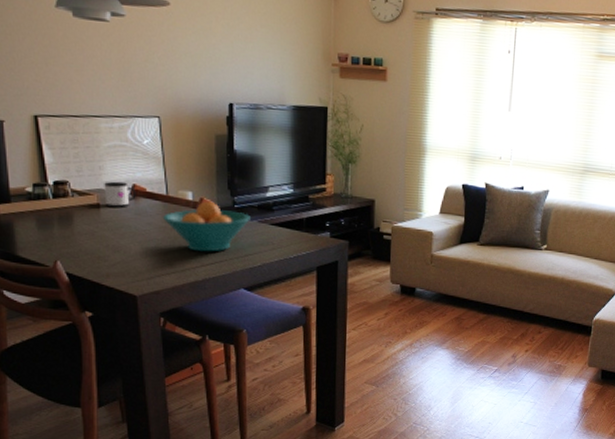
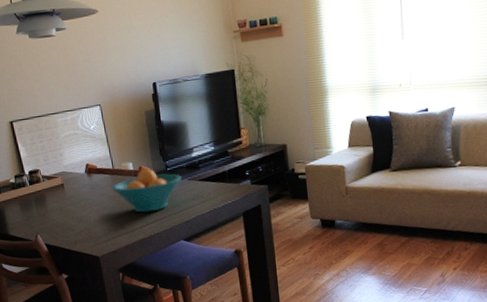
mug: present [104,181,136,207] -> none [65,163,90,185]

